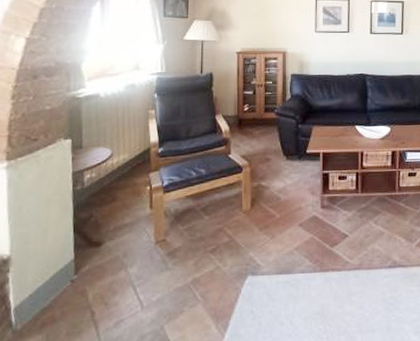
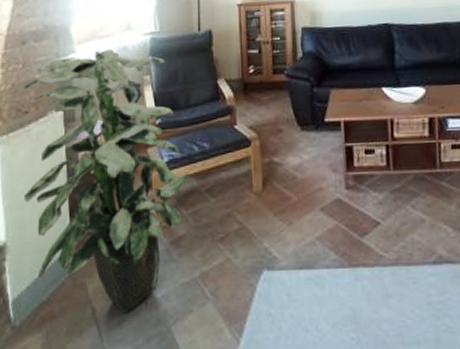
indoor plant: none [29,85,187,316] -> present [23,48,189,314]

